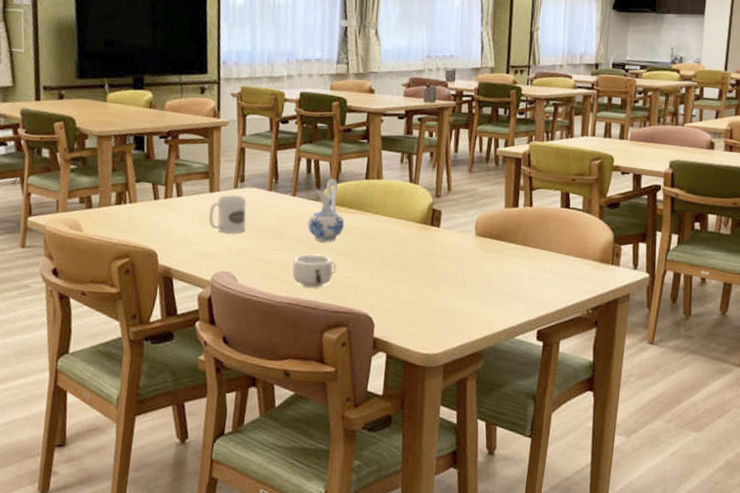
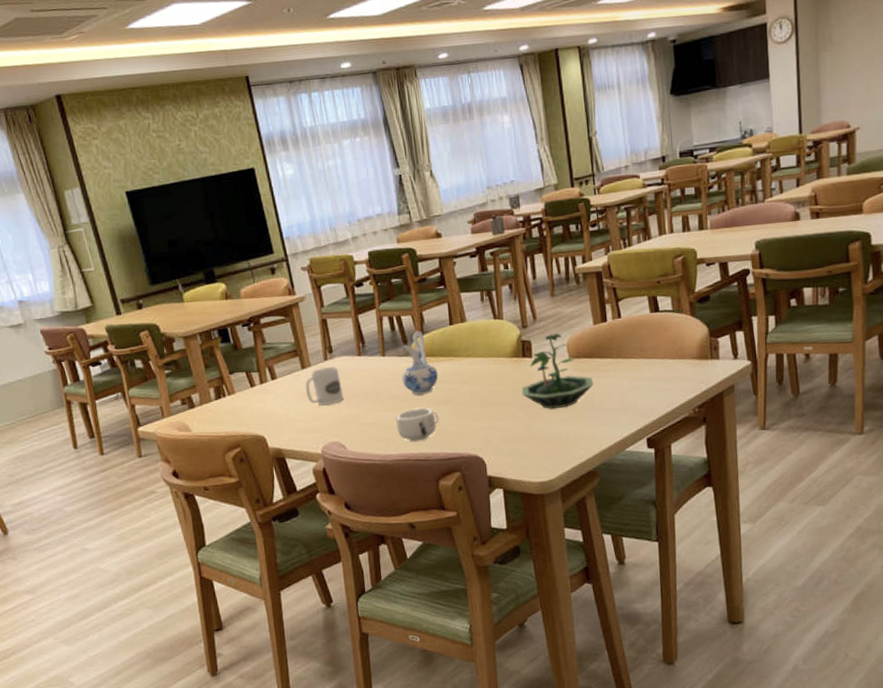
terrarium: none [423,208,495,284] -> present [521,332,594,410]

